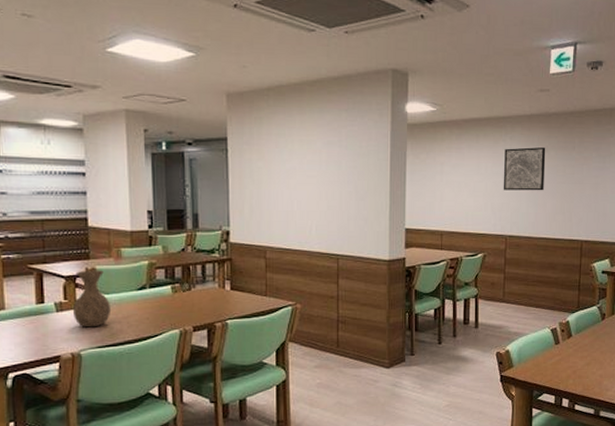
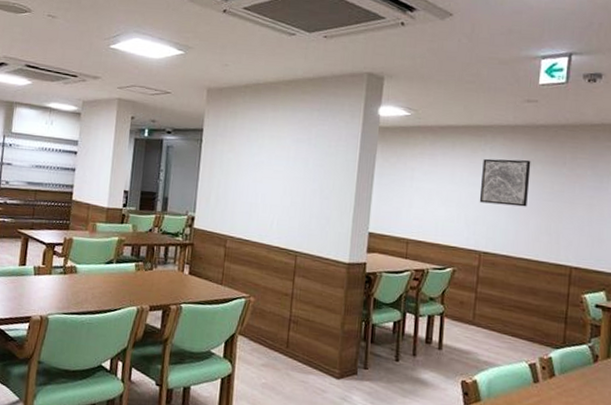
vase: present [73,270,112,328] -> none [47,239,81,294]

